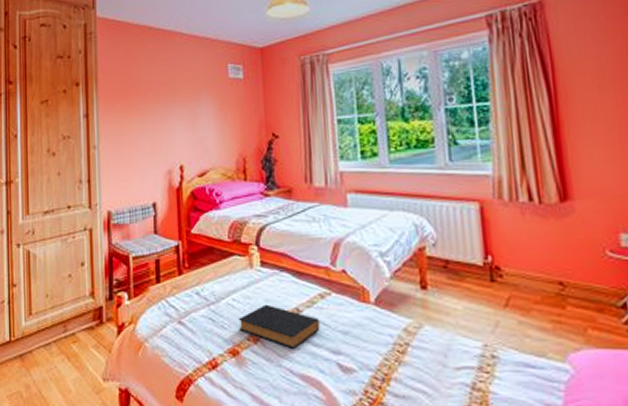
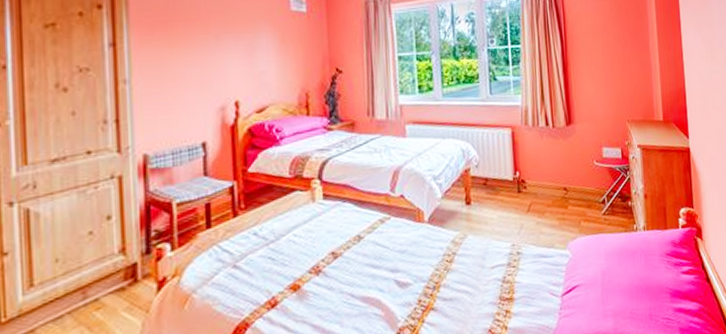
hardback book: present [238,304,320,350] -> none [299,235,380,275]

